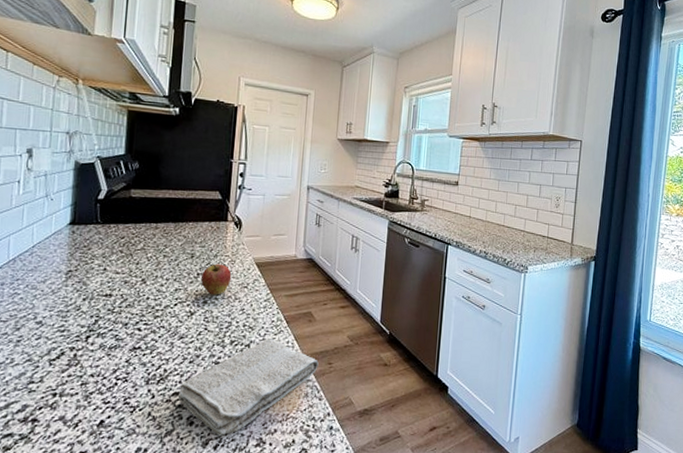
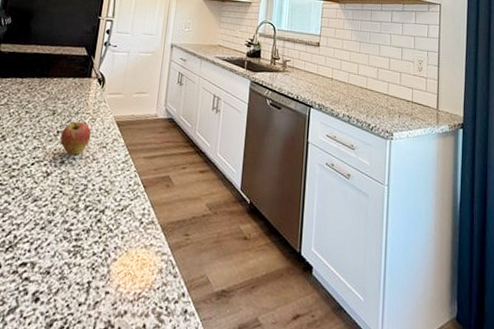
washcloth: present [178,339,319,436] -> none [26,204,175,316]

